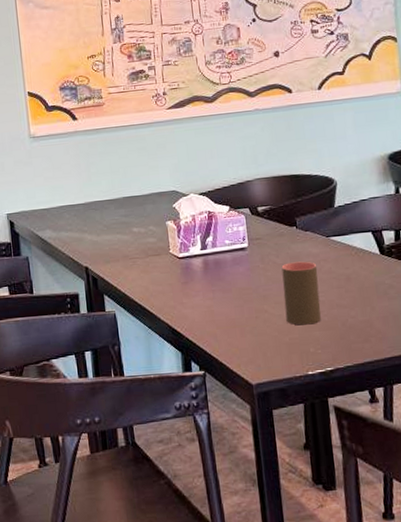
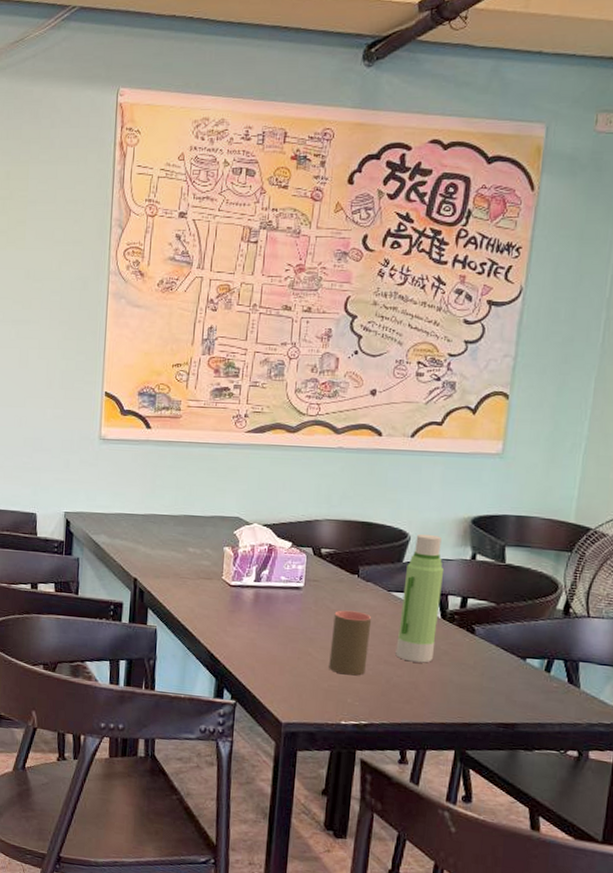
water bottle: none [339,176,381,301] -> present [395,533,445,663]

